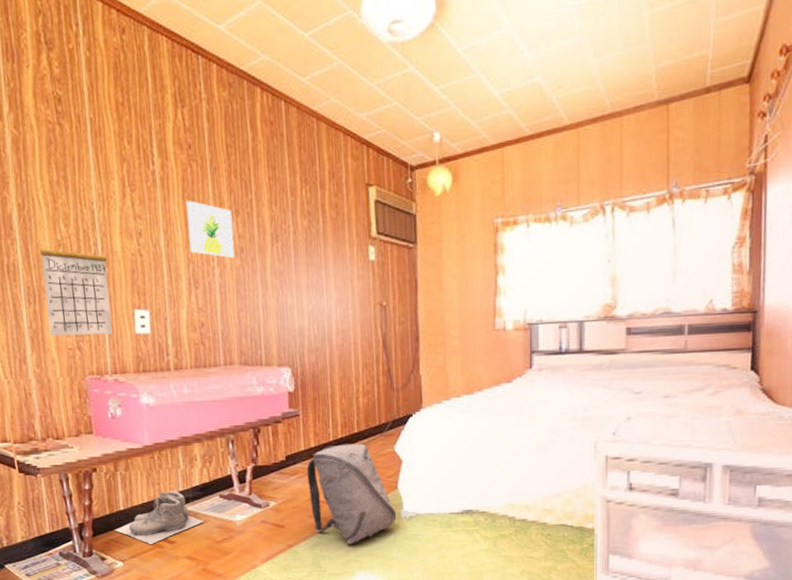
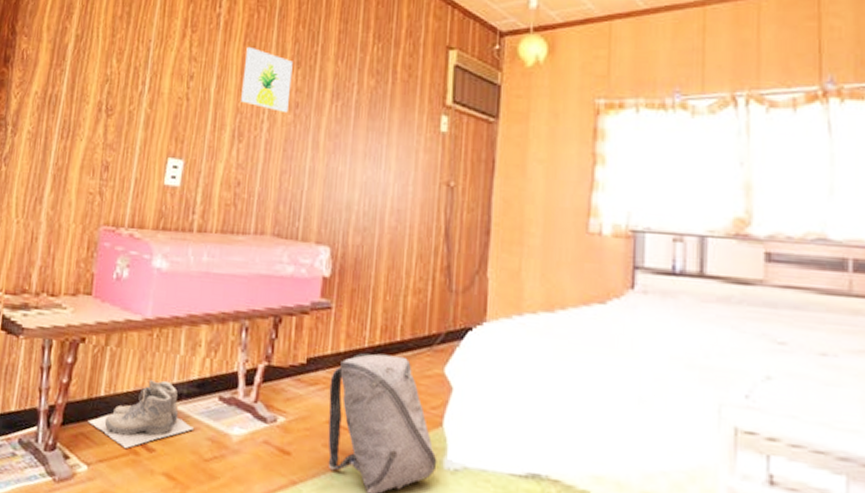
calendar: present [39,234,113,336] -> none [74,71,153,182]

